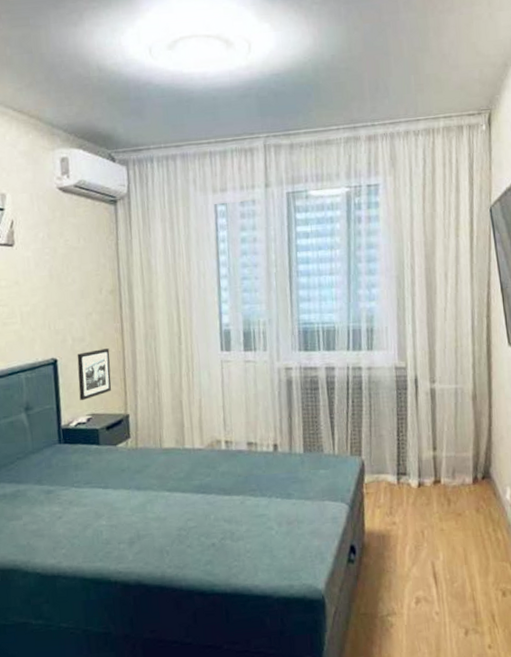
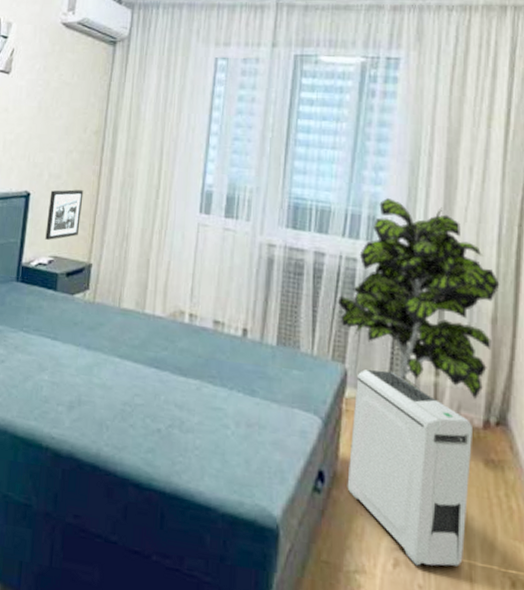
indoor plant: none [349,311,476,465] -> present [337,198,500,400]
air purifier: none [372,454,467,599] -> present [347,369,472,567]

